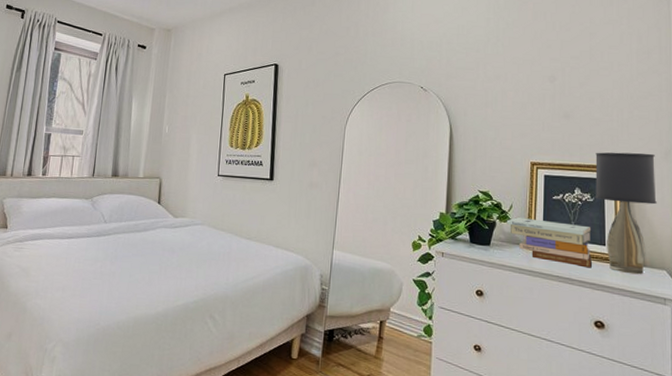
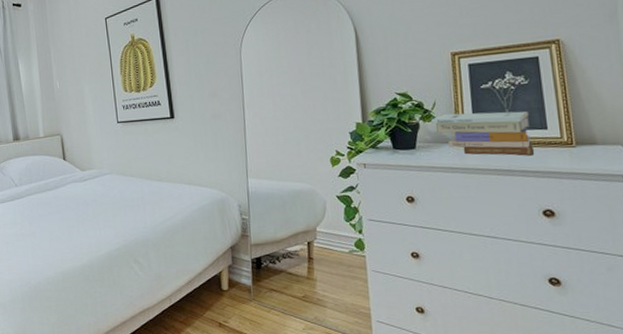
table lamp: present [595,152,657,275] -> none [525,18,604,156]

